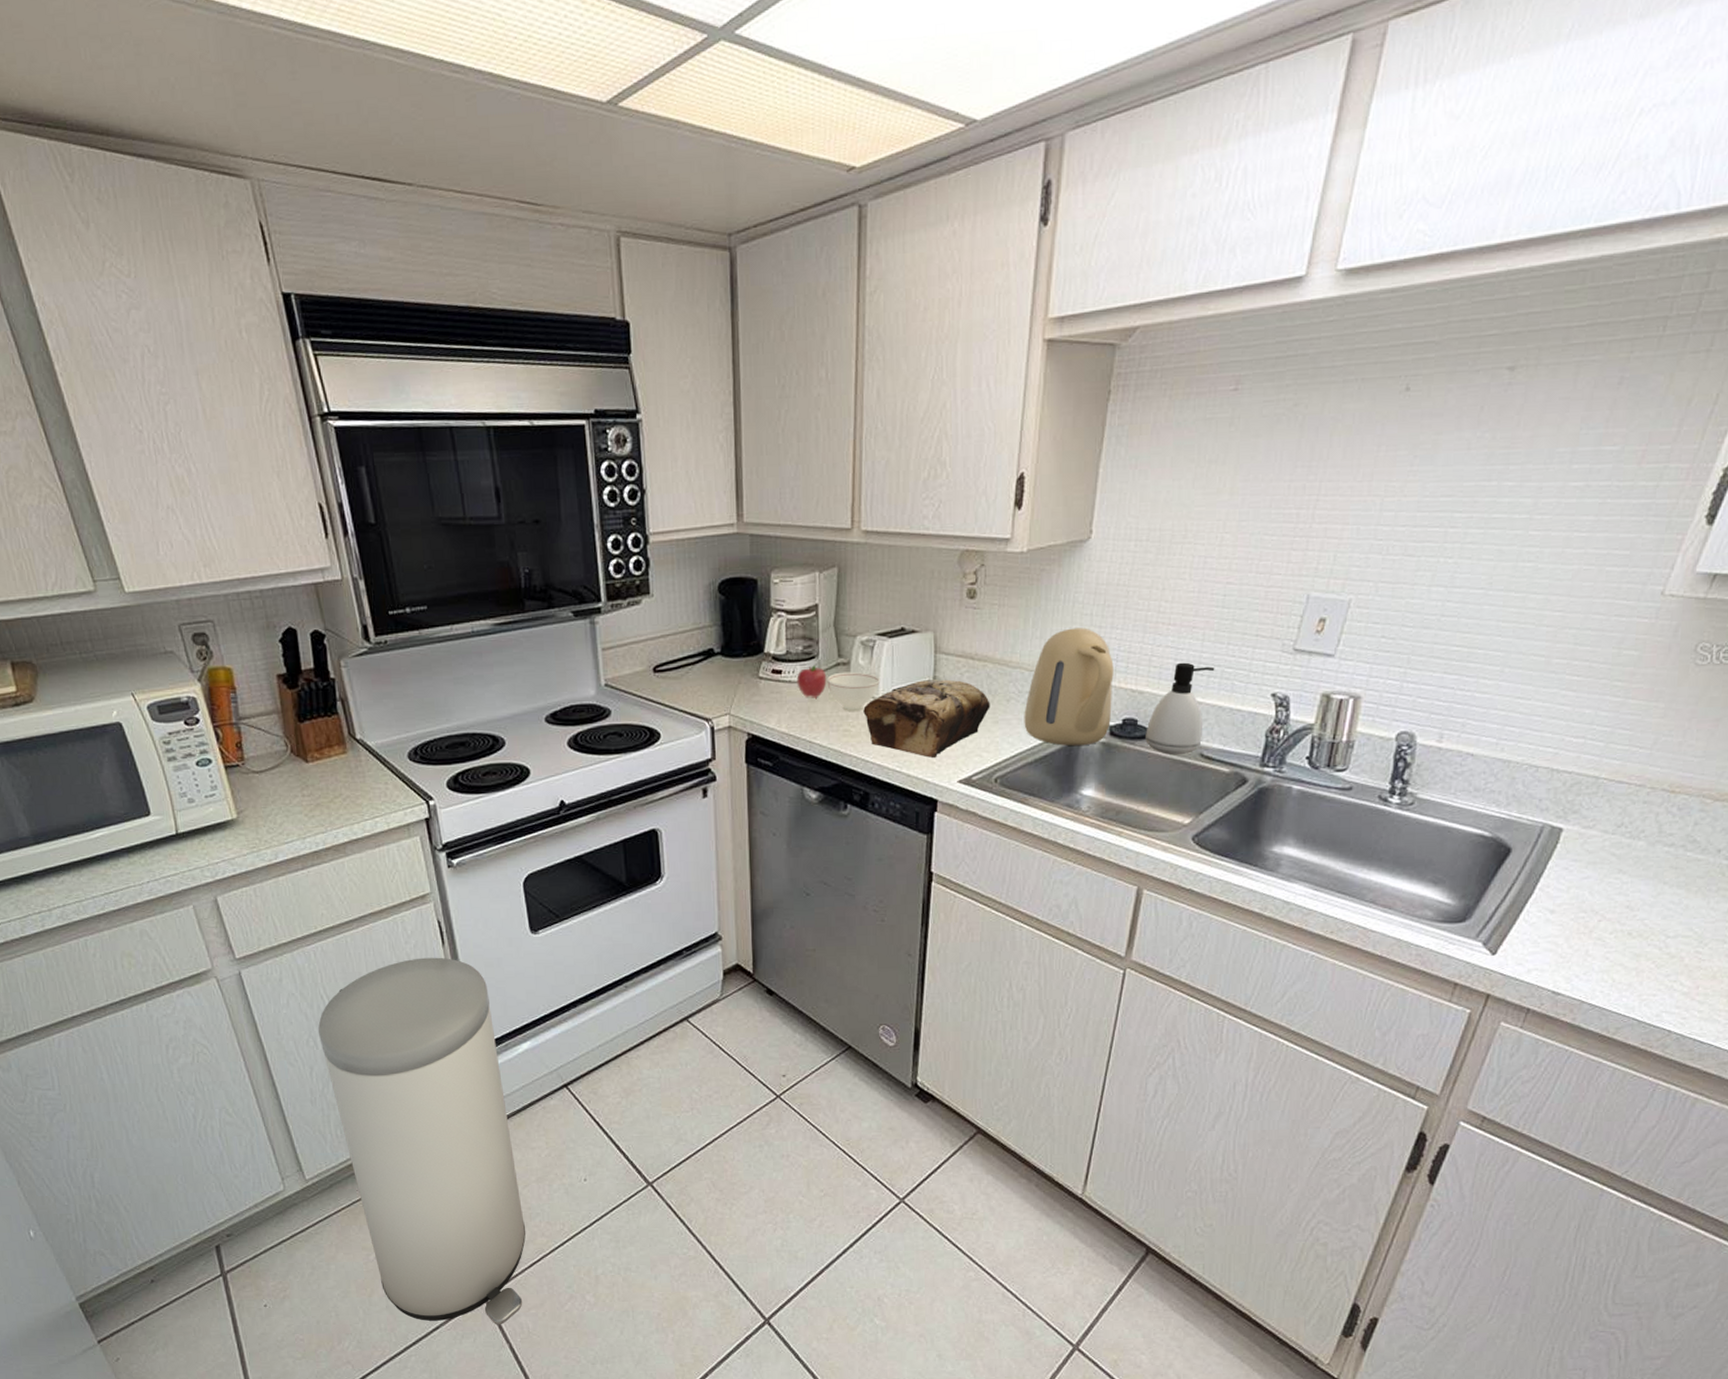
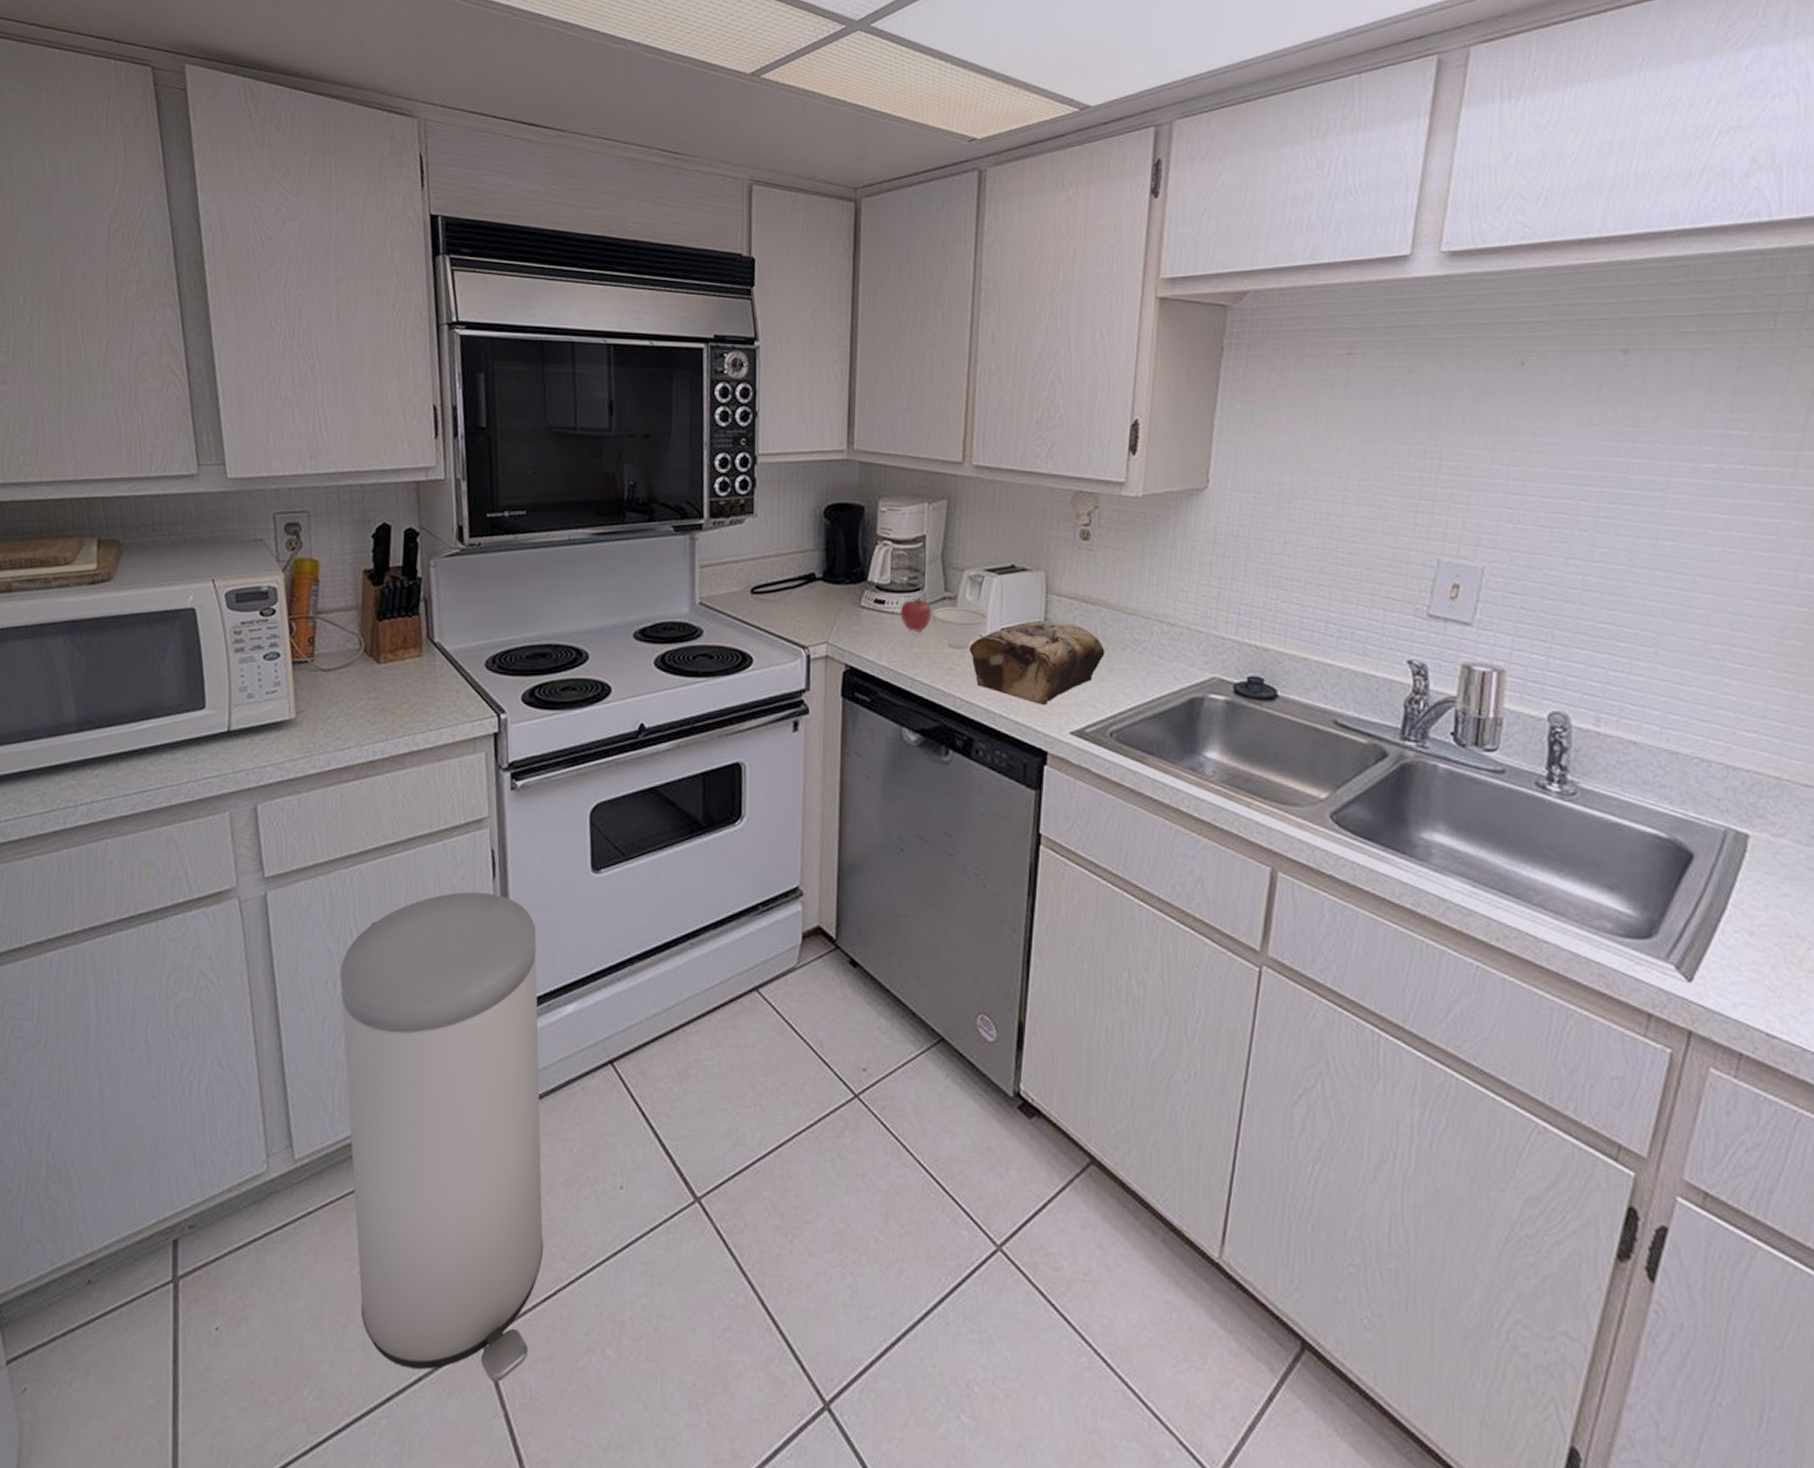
kettle: present [1024,627,1114,746] -> none [1141,577,1236,703]
soap dispenser: present [1145,662,1215,756] -> none [1273,620,1345,721]

